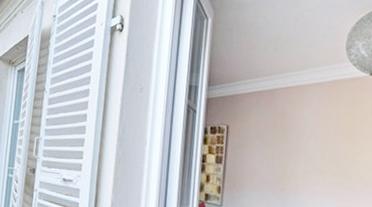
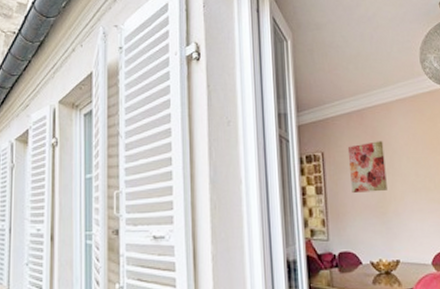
wall art: none [252,121,292,169] -> present [347,141,387,194]

